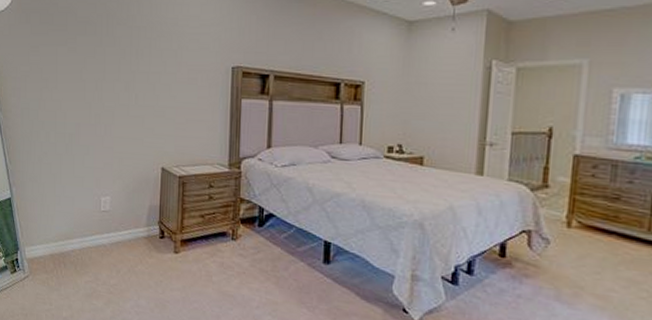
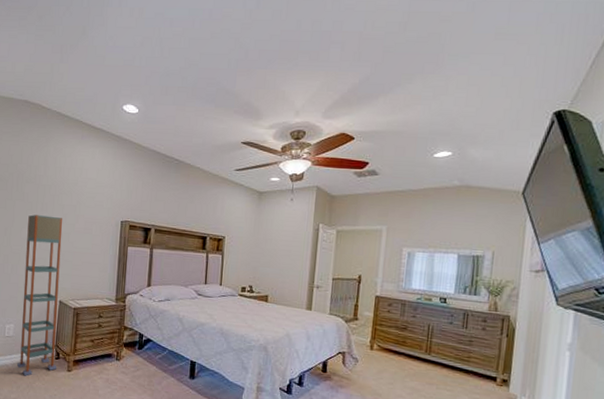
shelving unit: none [115,63,162,259] -> present [16,214,63,376]

